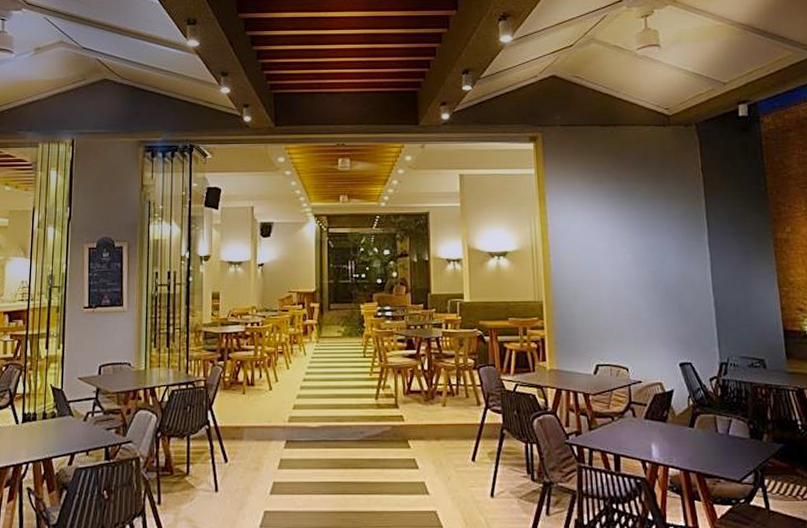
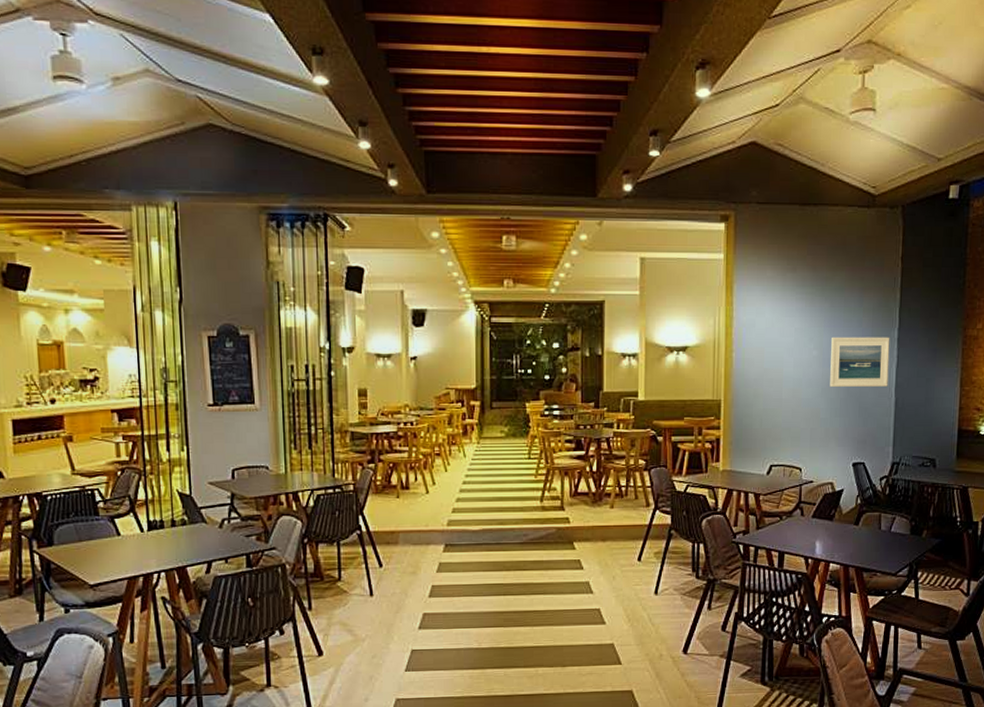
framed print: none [644,241,705,288] -> present [830,336,890,387]

